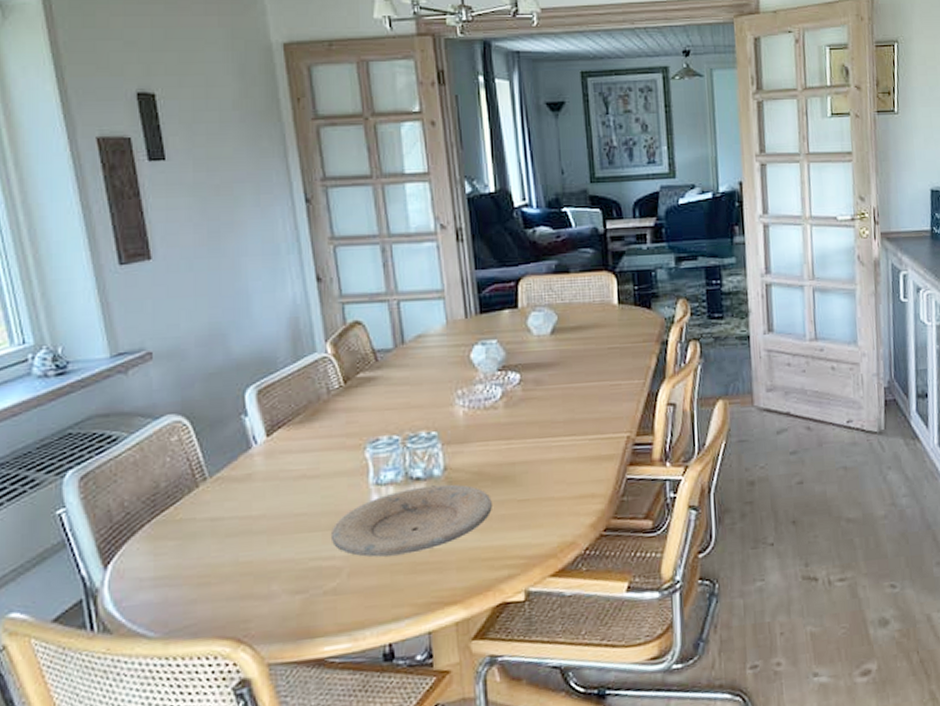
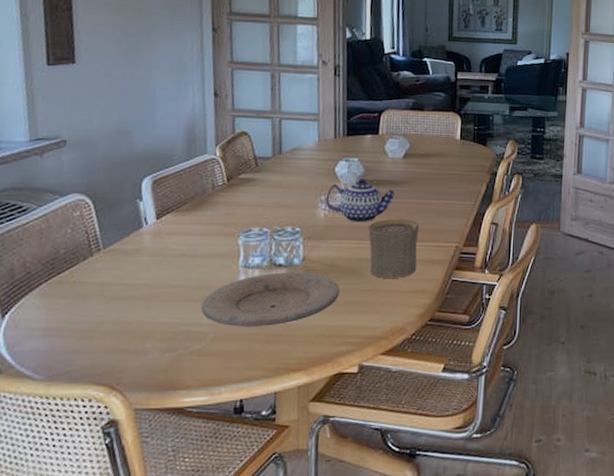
teapot: none [463,363,547,419] -> present [325,178,396,223]
cup: none [518,409,582,484] -> present [368,219,419,279]

